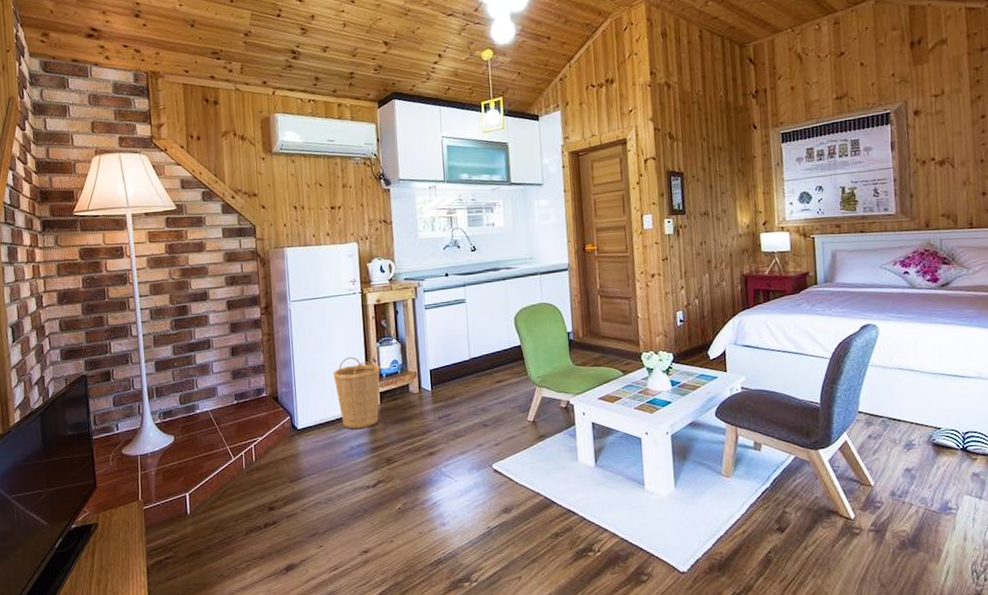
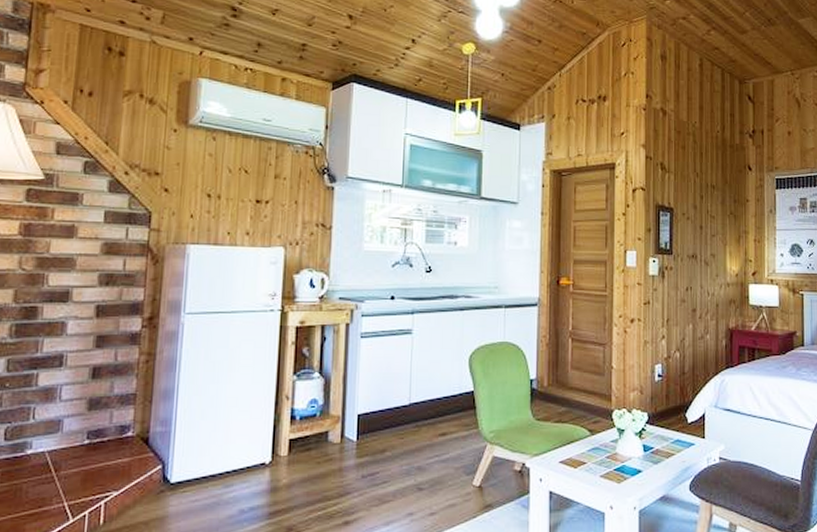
basket: present [333,357,381,429] -> none [230,392,294,487]

